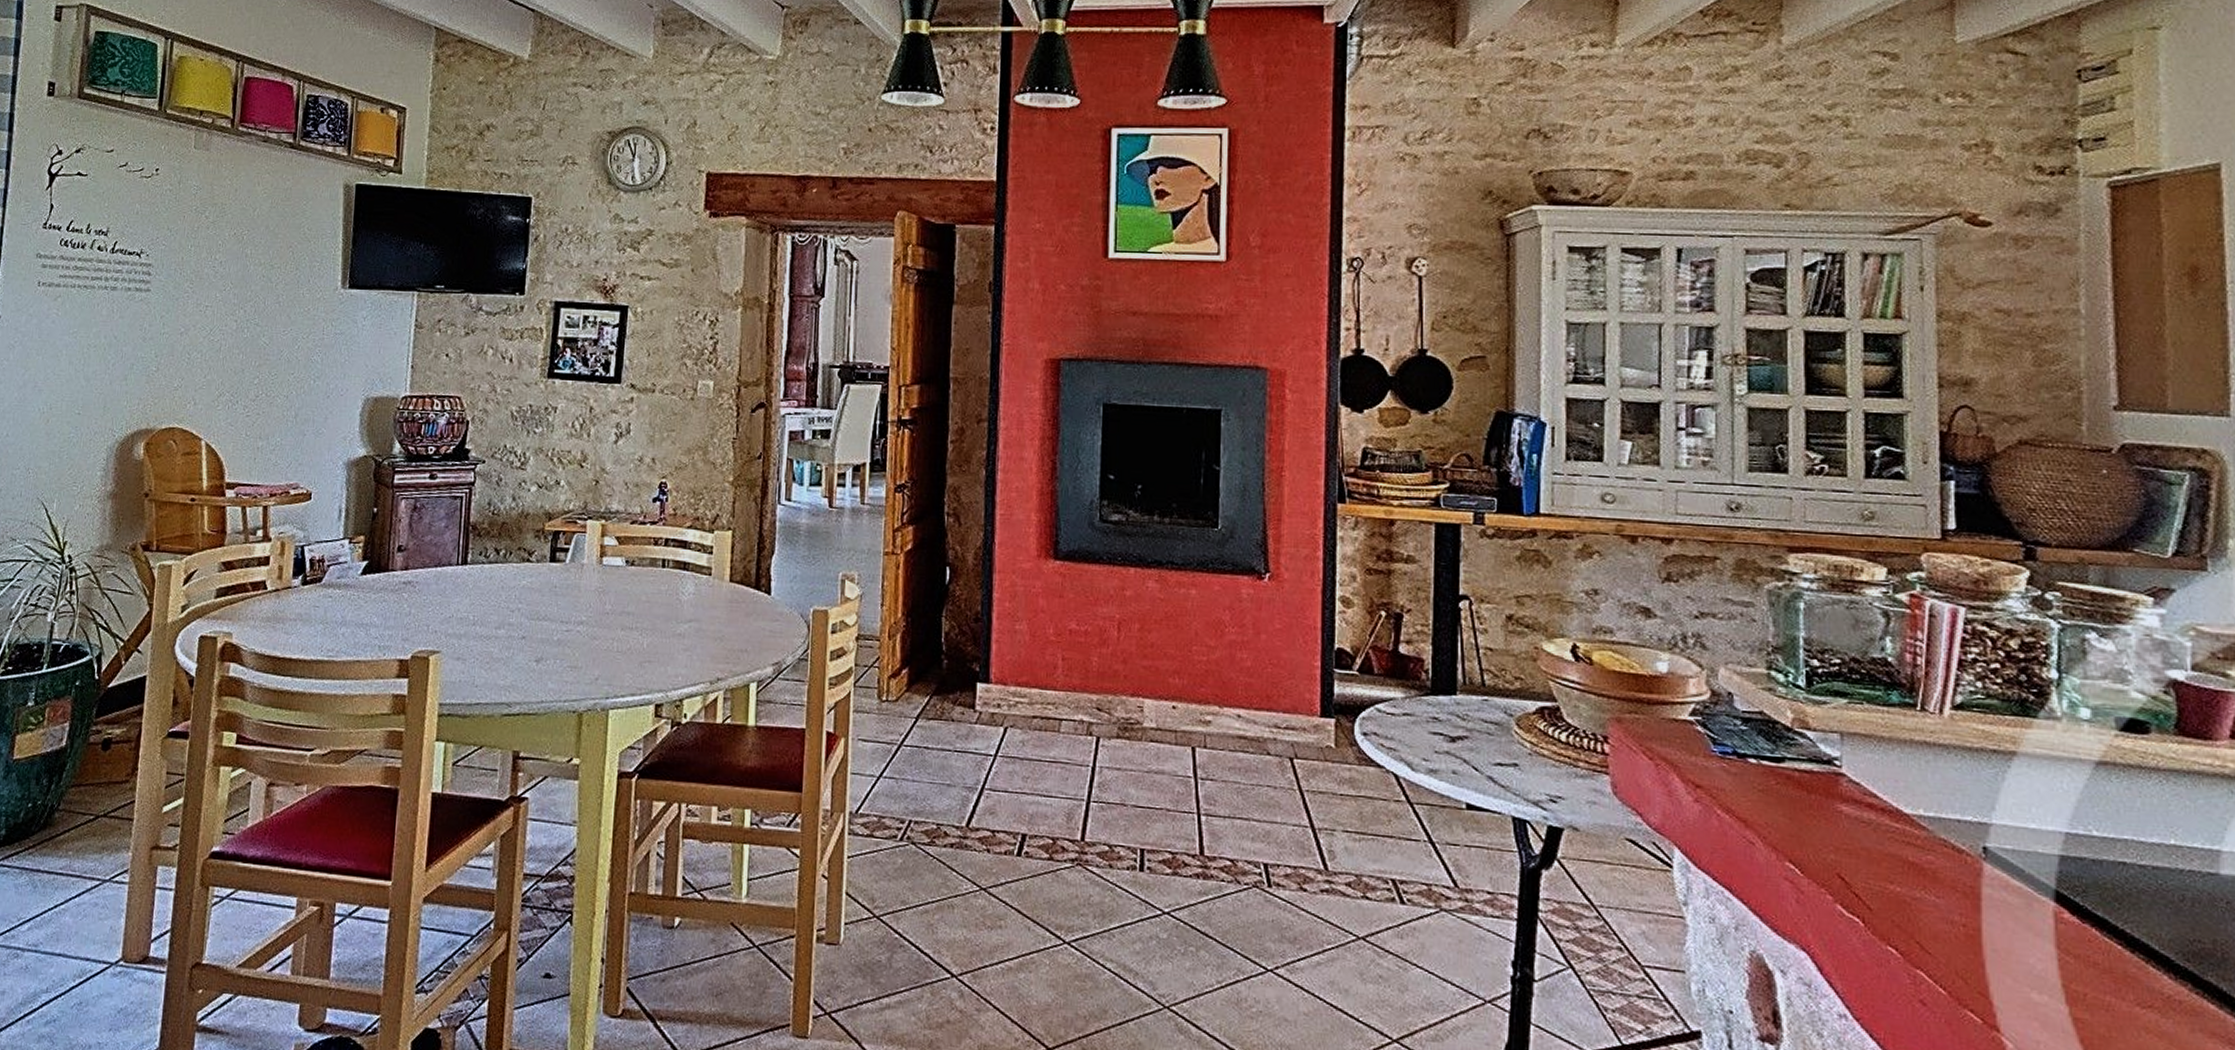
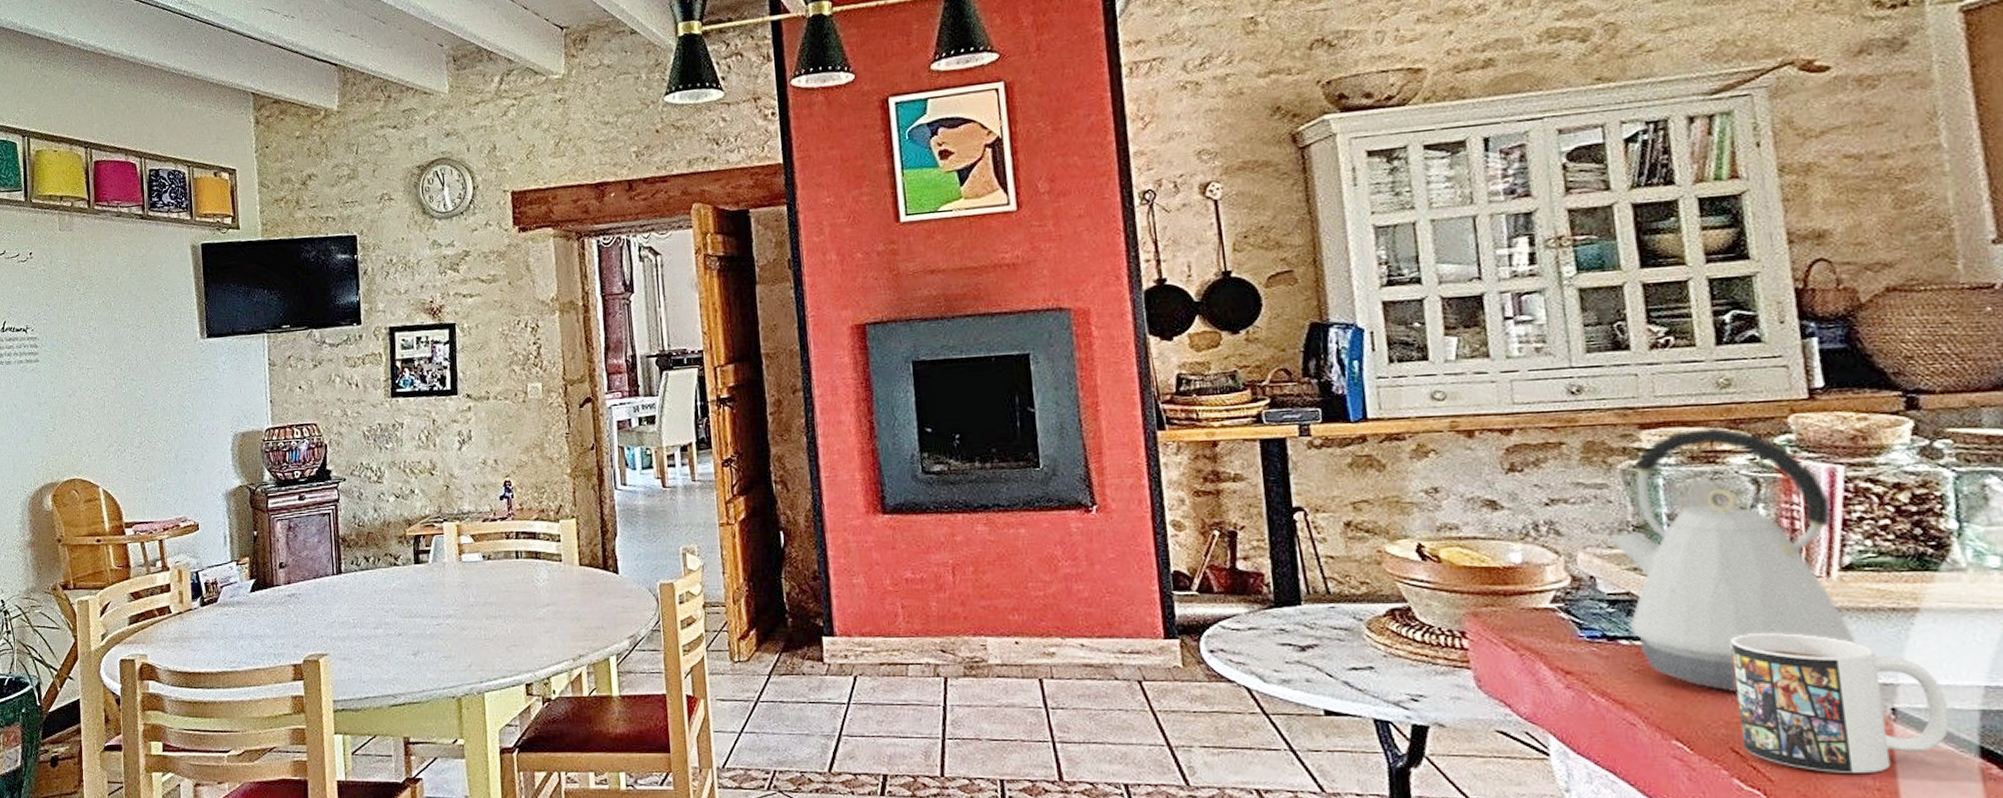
kettle: none [1748,556,1959,819] -> present [1607,426,1857,692]
mug: none [1848,762,2033,909] -> present [1731,633,1950,773]

